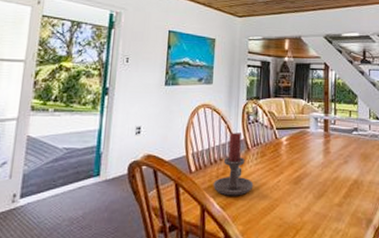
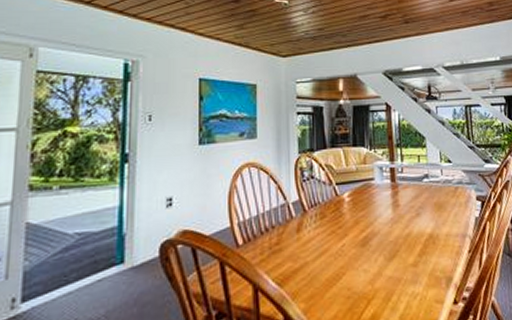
candle holder: present [213,133,254,196] -> none [265,193,314,270]

